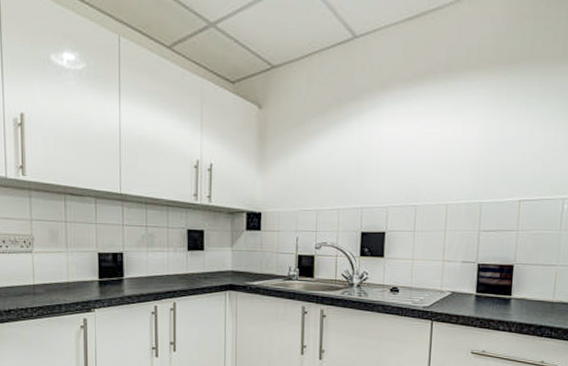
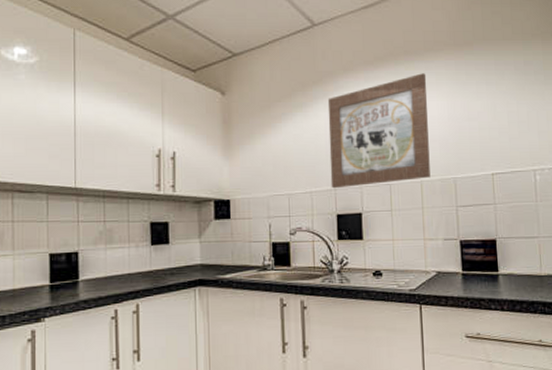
wall art: none [358,93,466,207] -> present [327,73,431,189]

